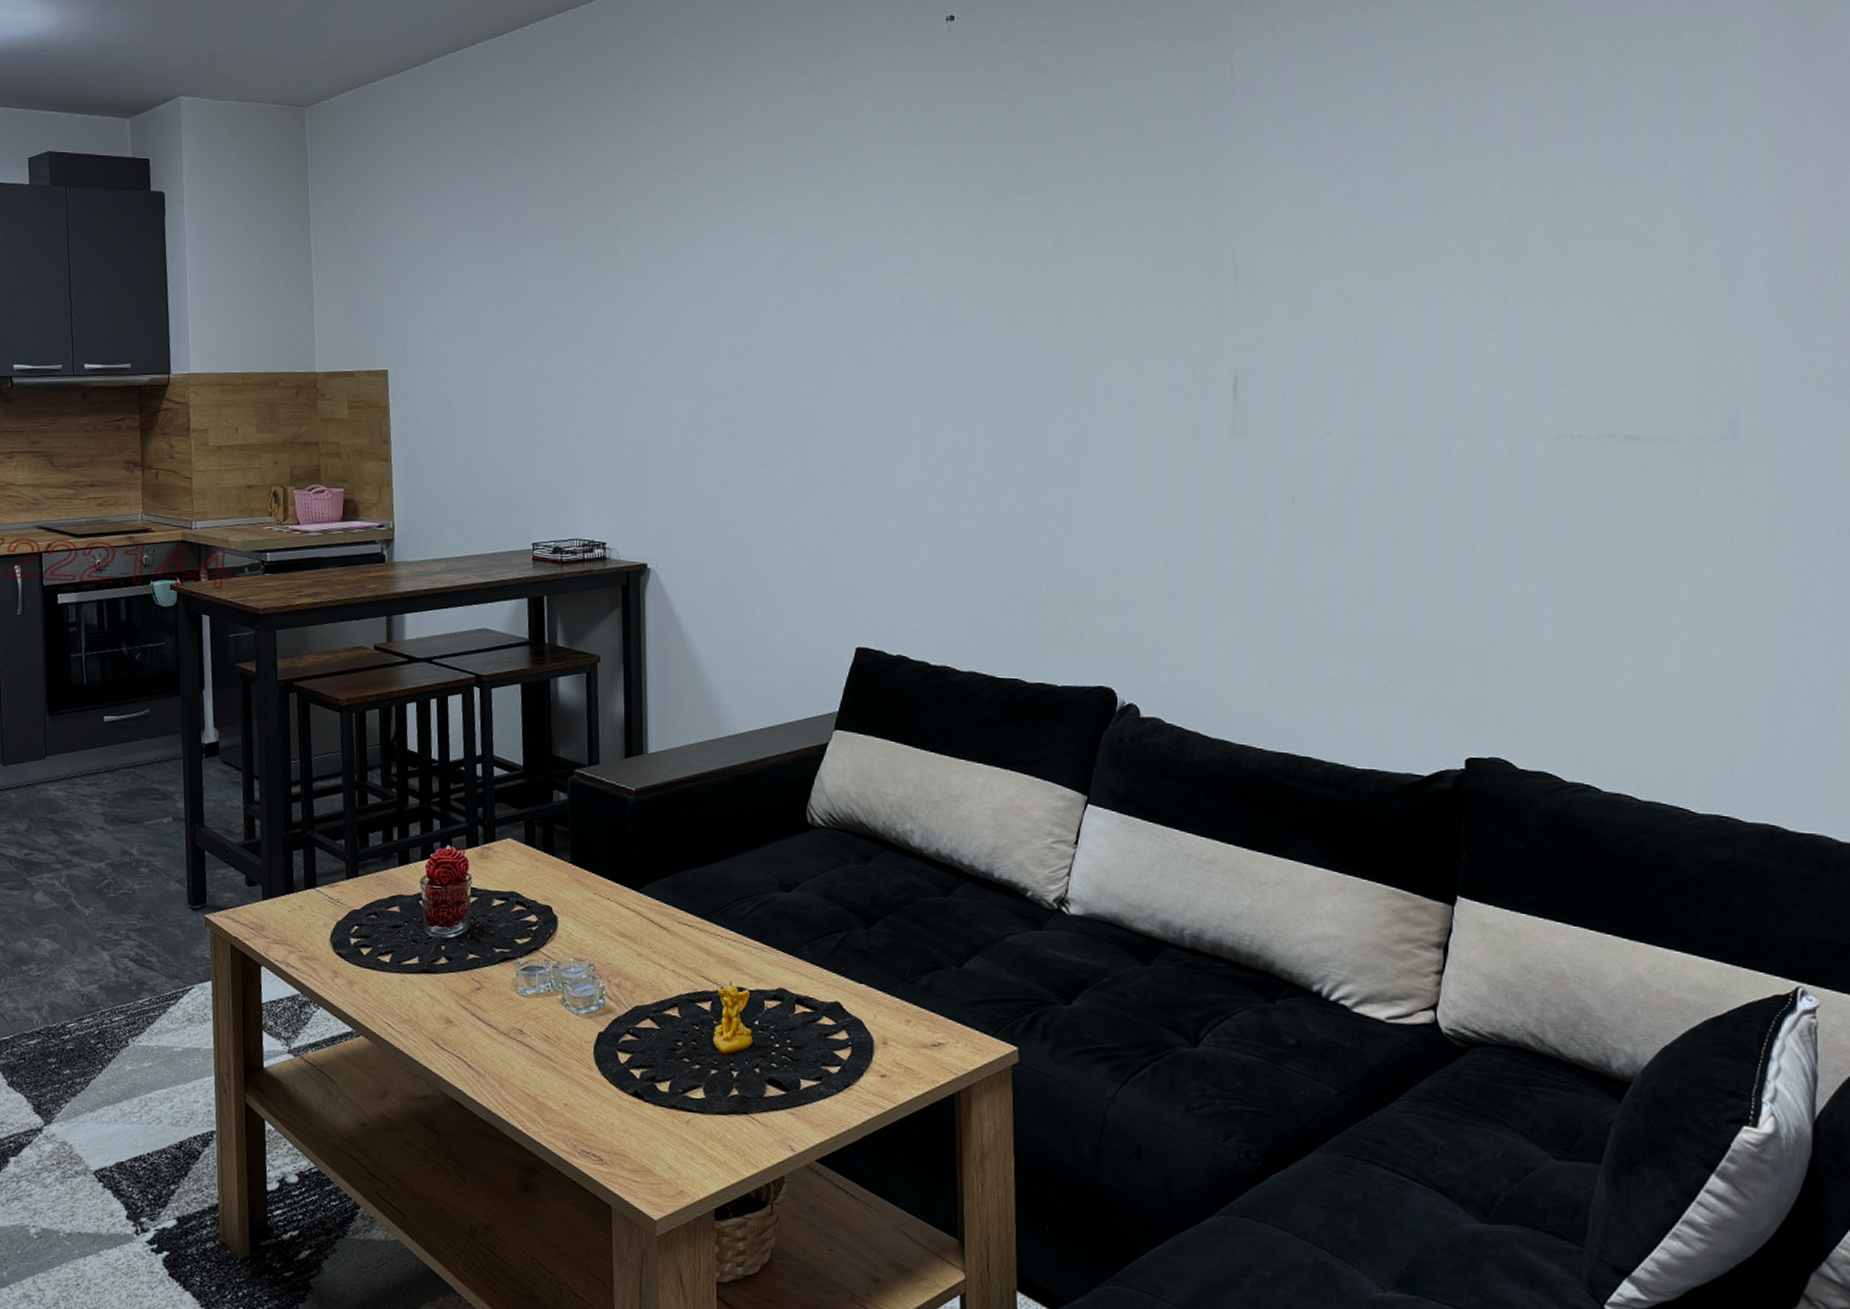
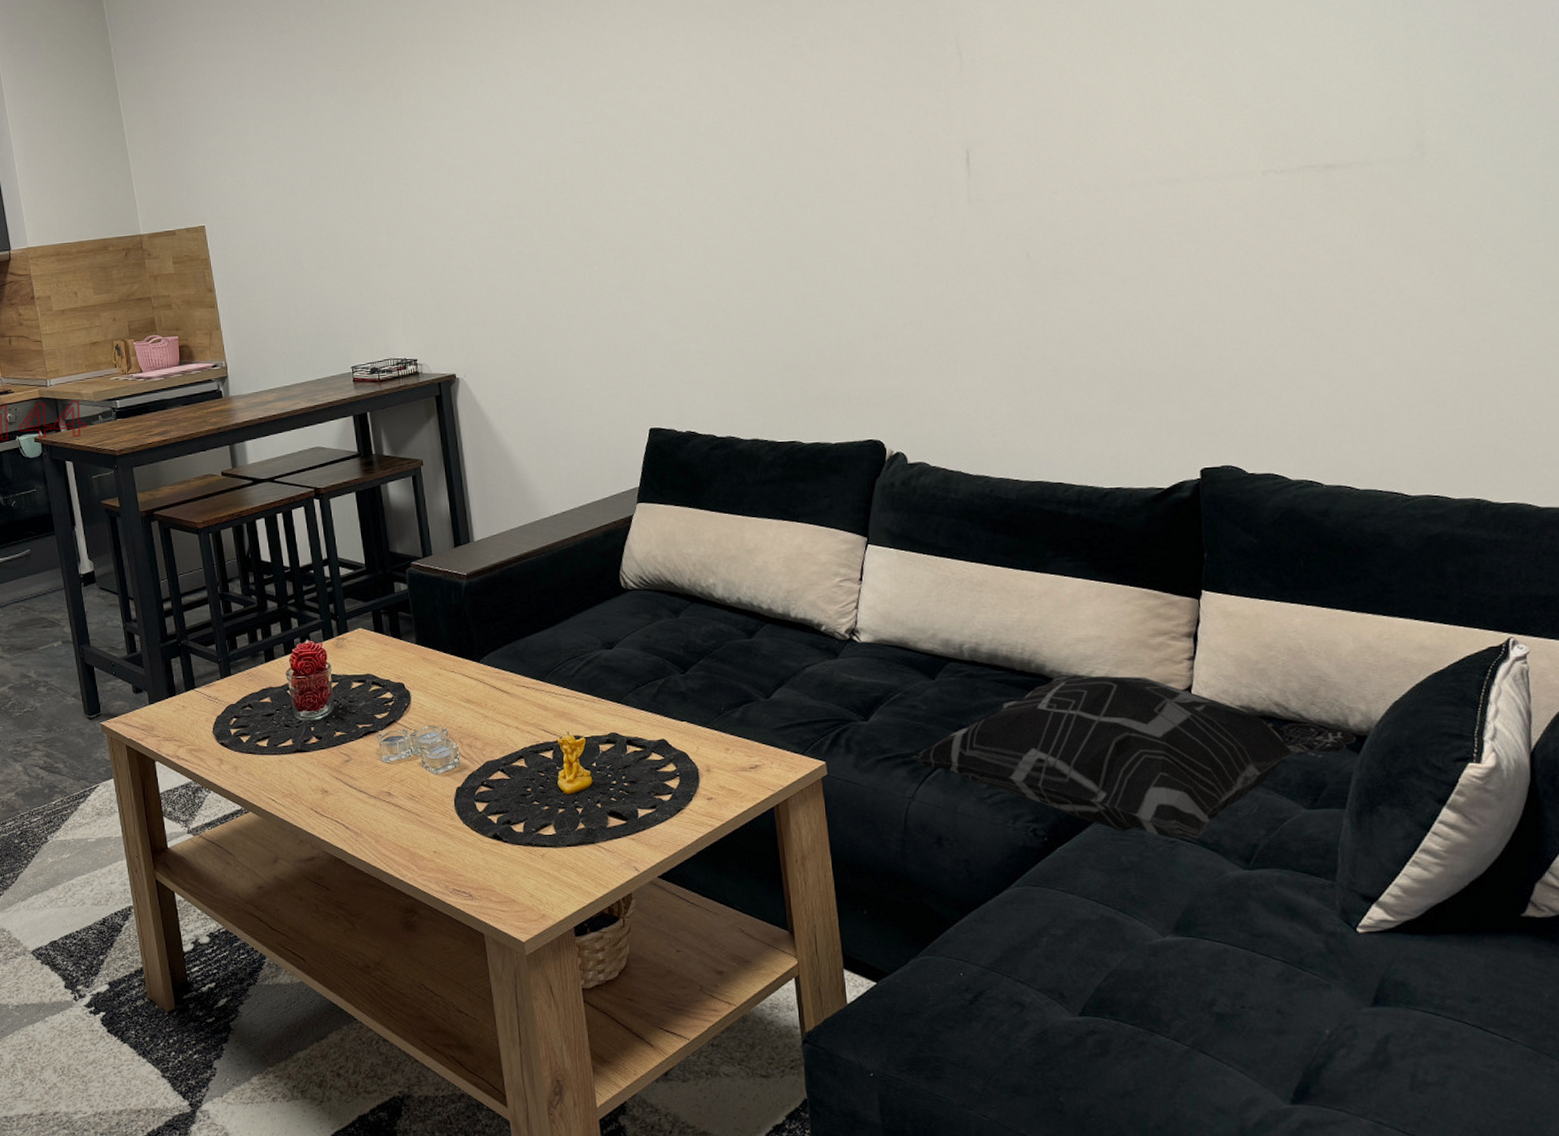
decorative pillow: none [1114,975,1618,1181] -> present [910,674,1356,839]

